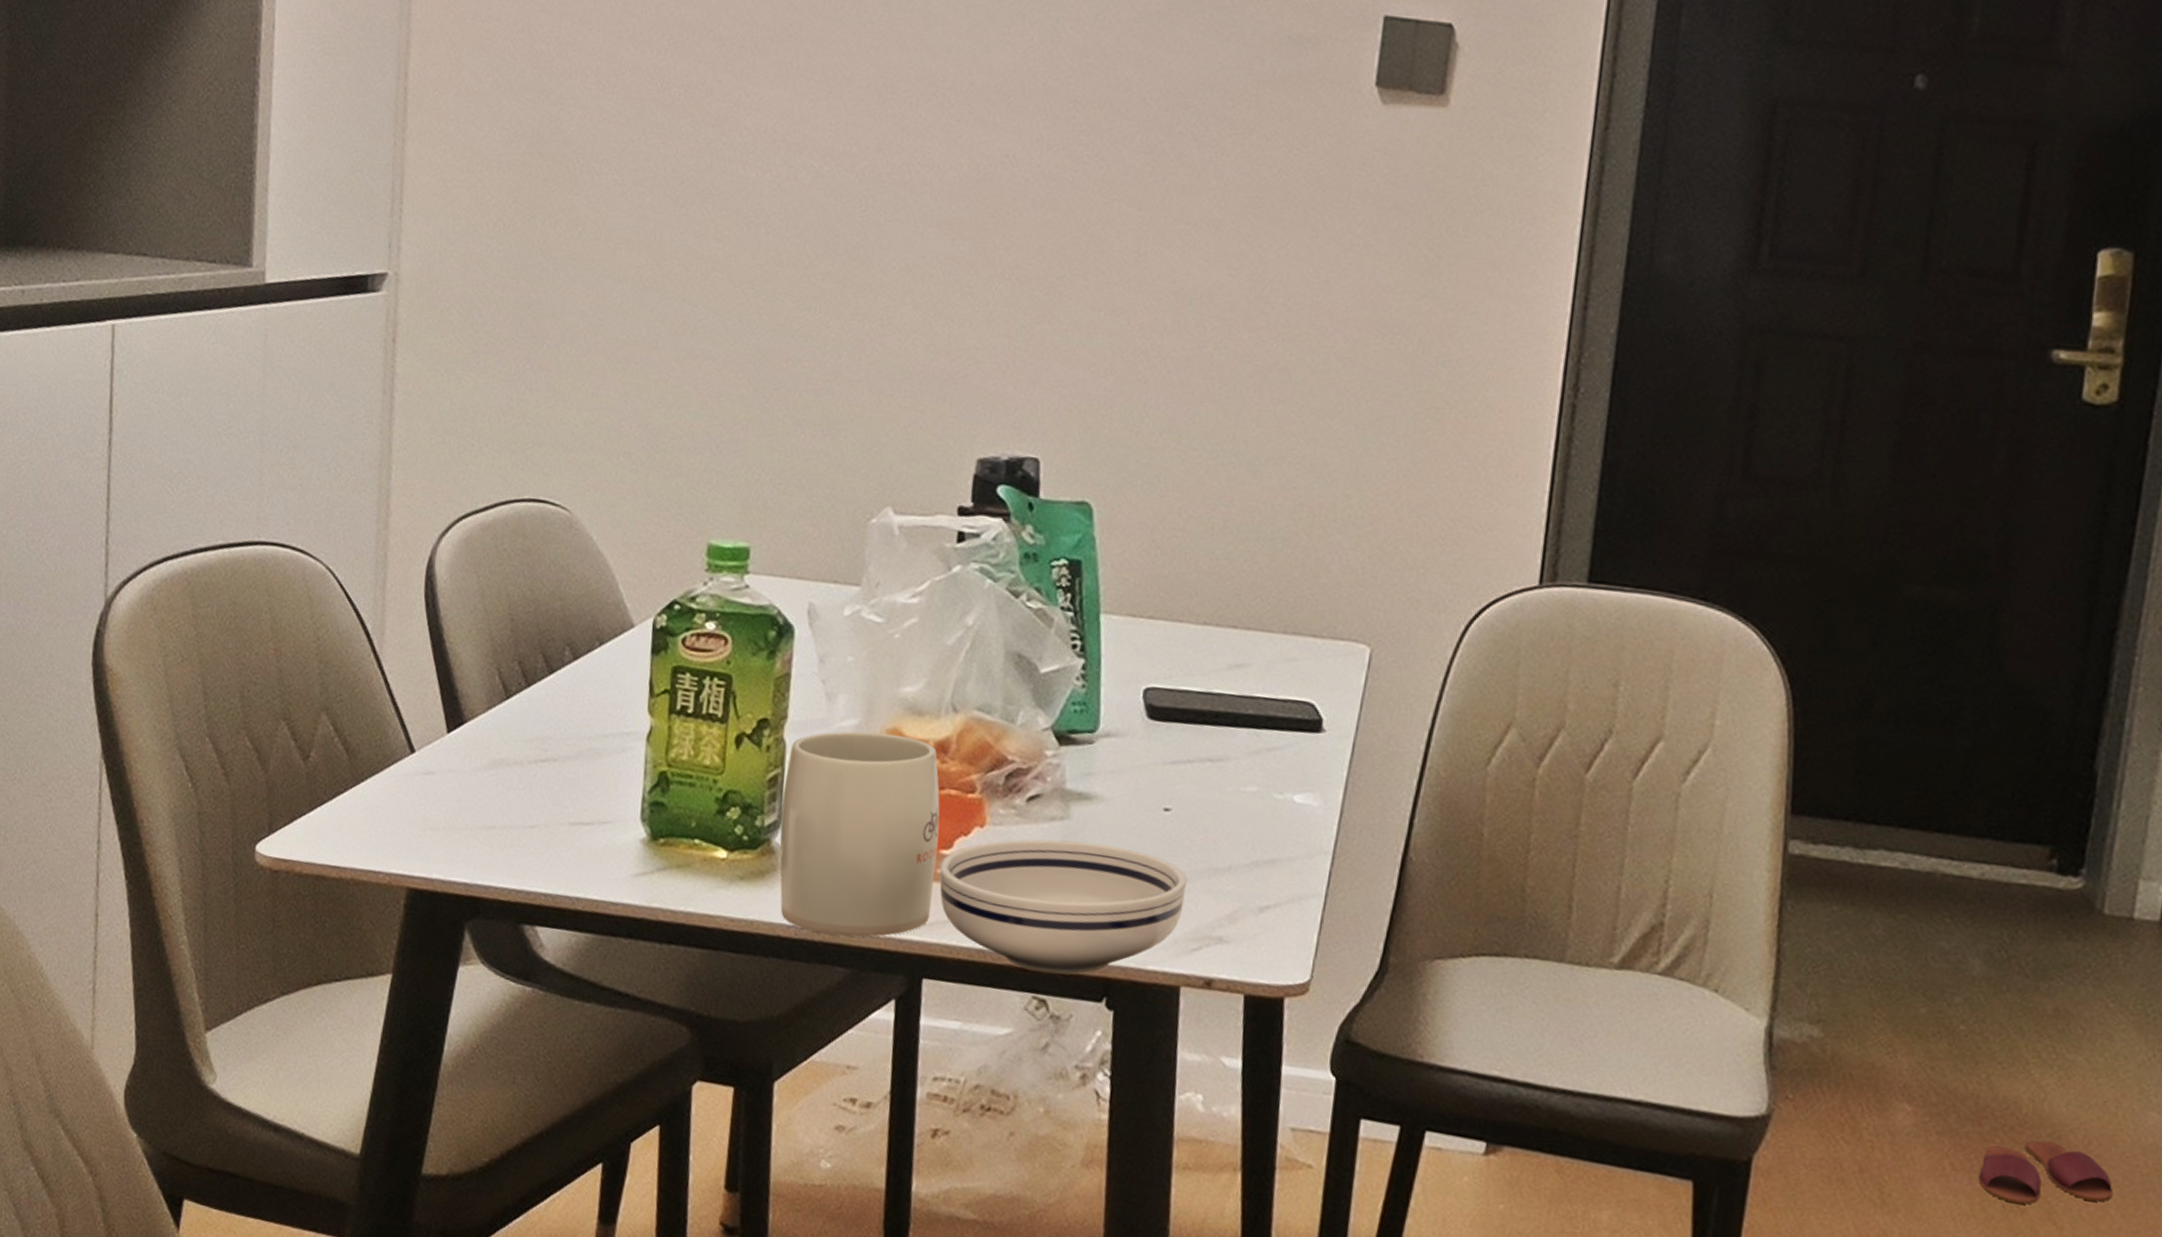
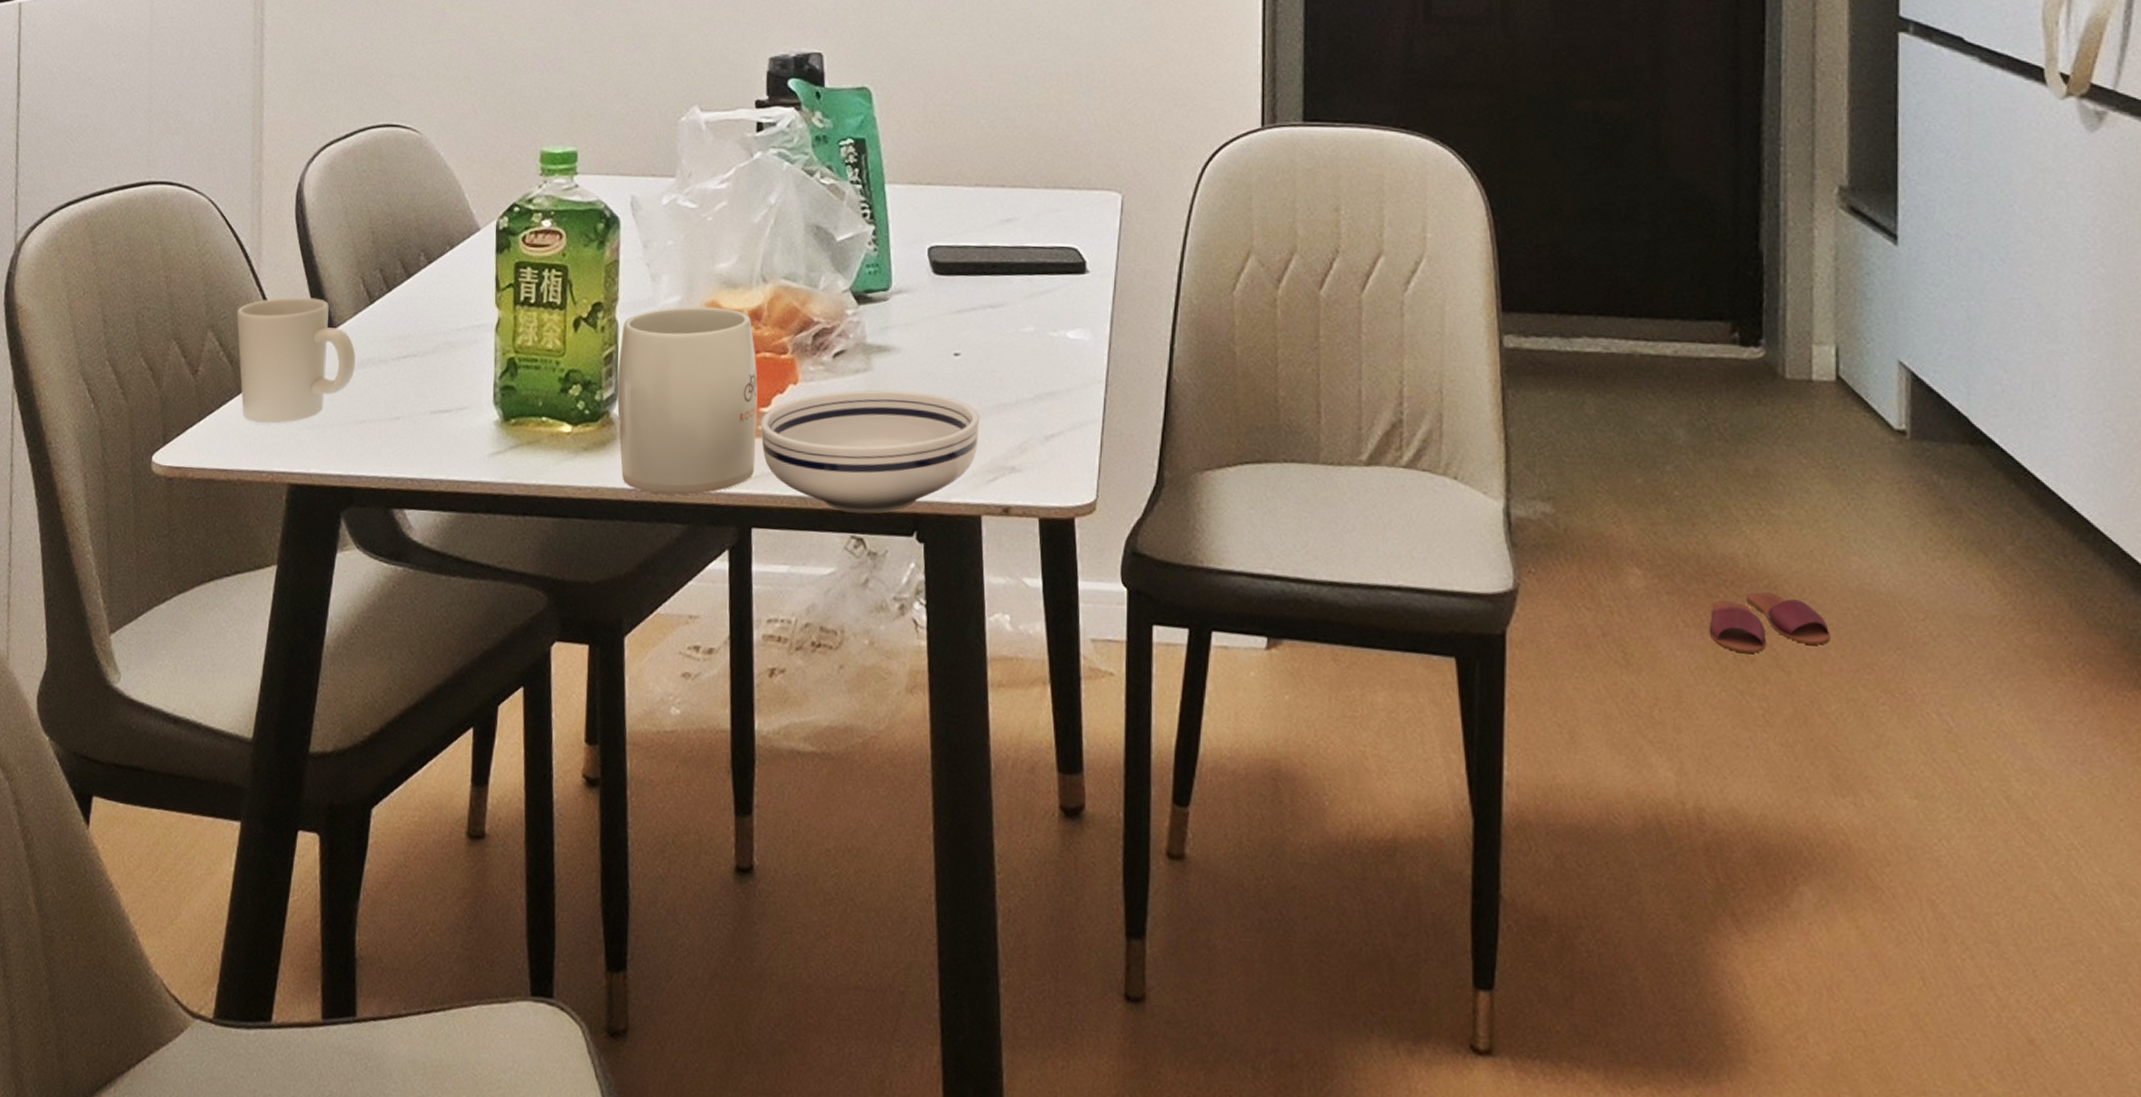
mug: none [354,683,488,822] -> present [237,297,356,424]

